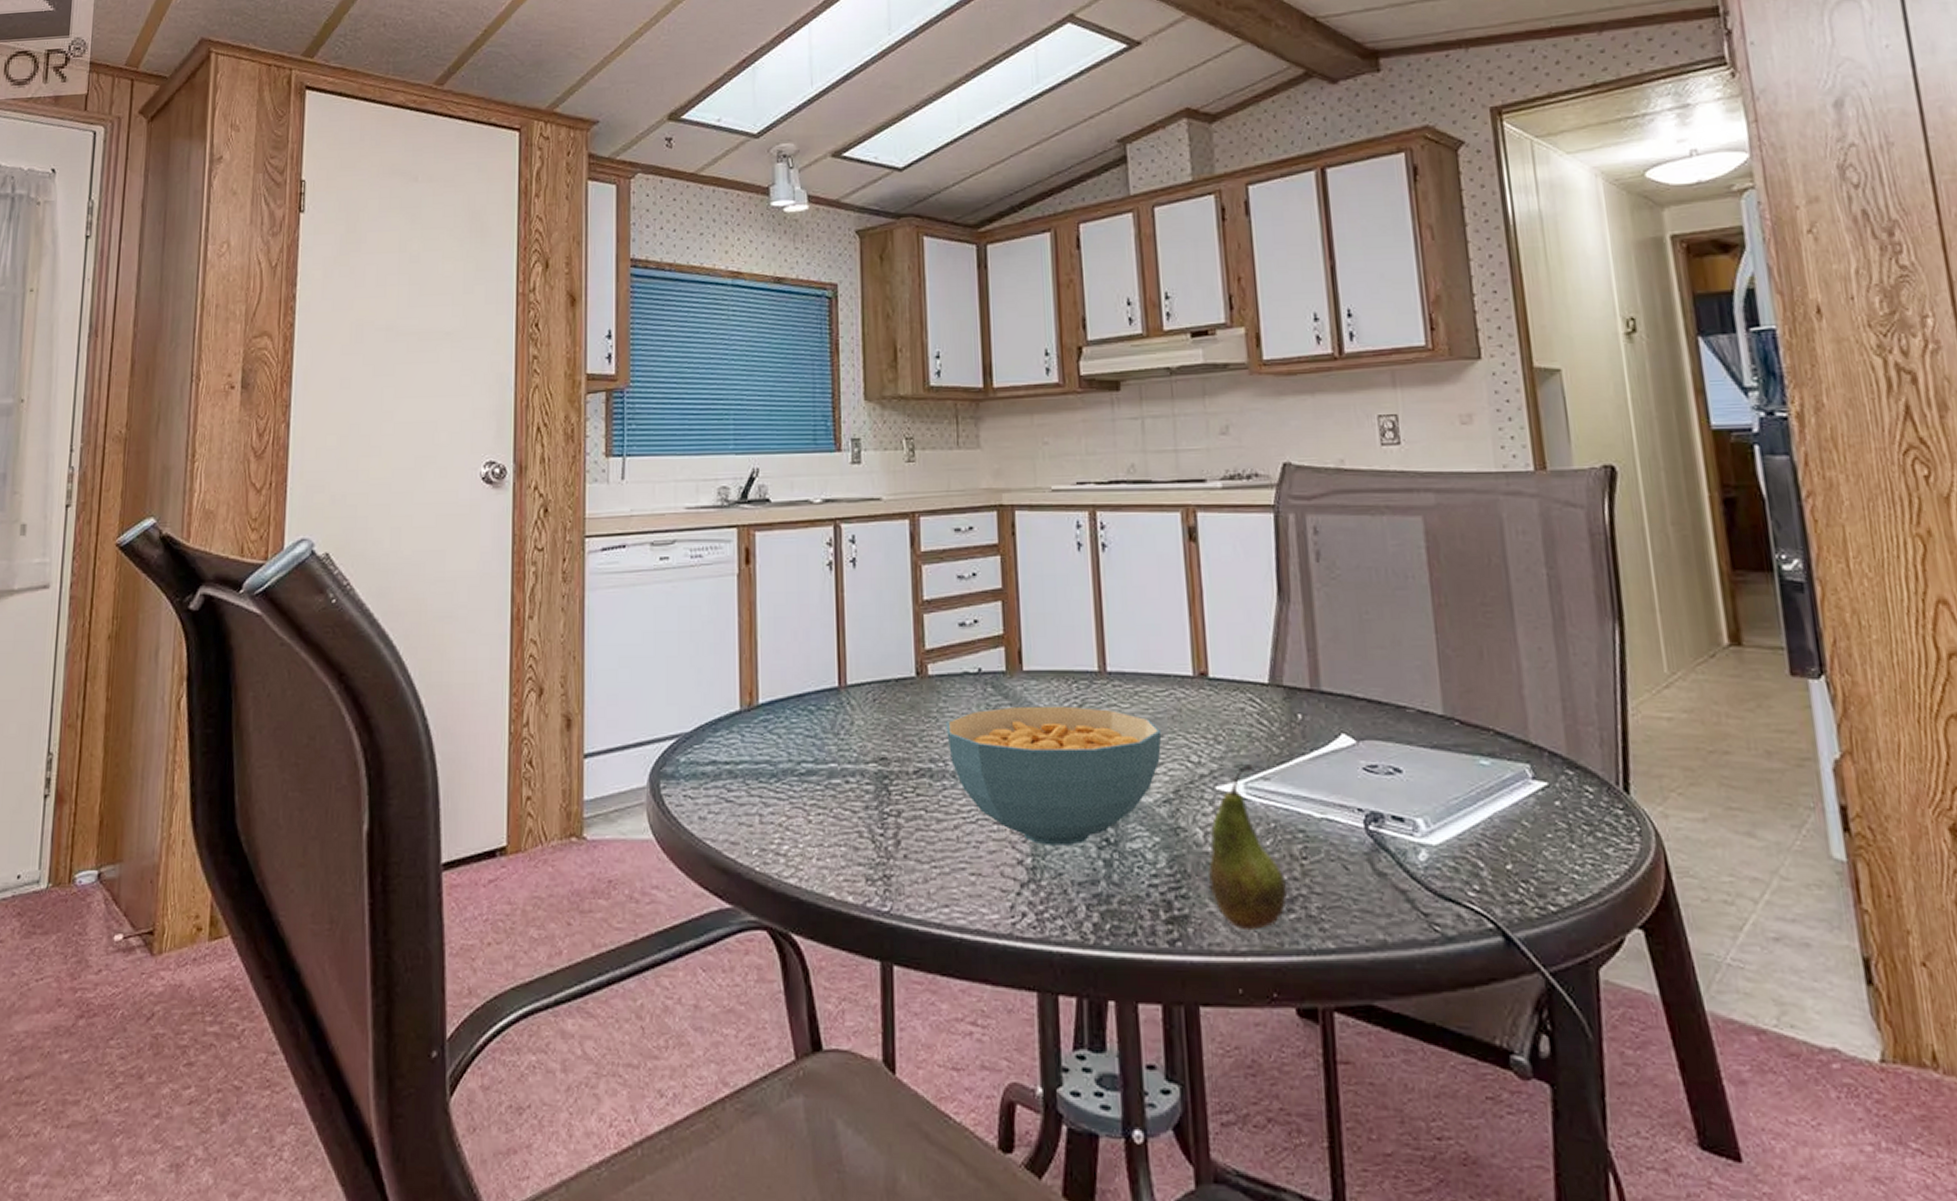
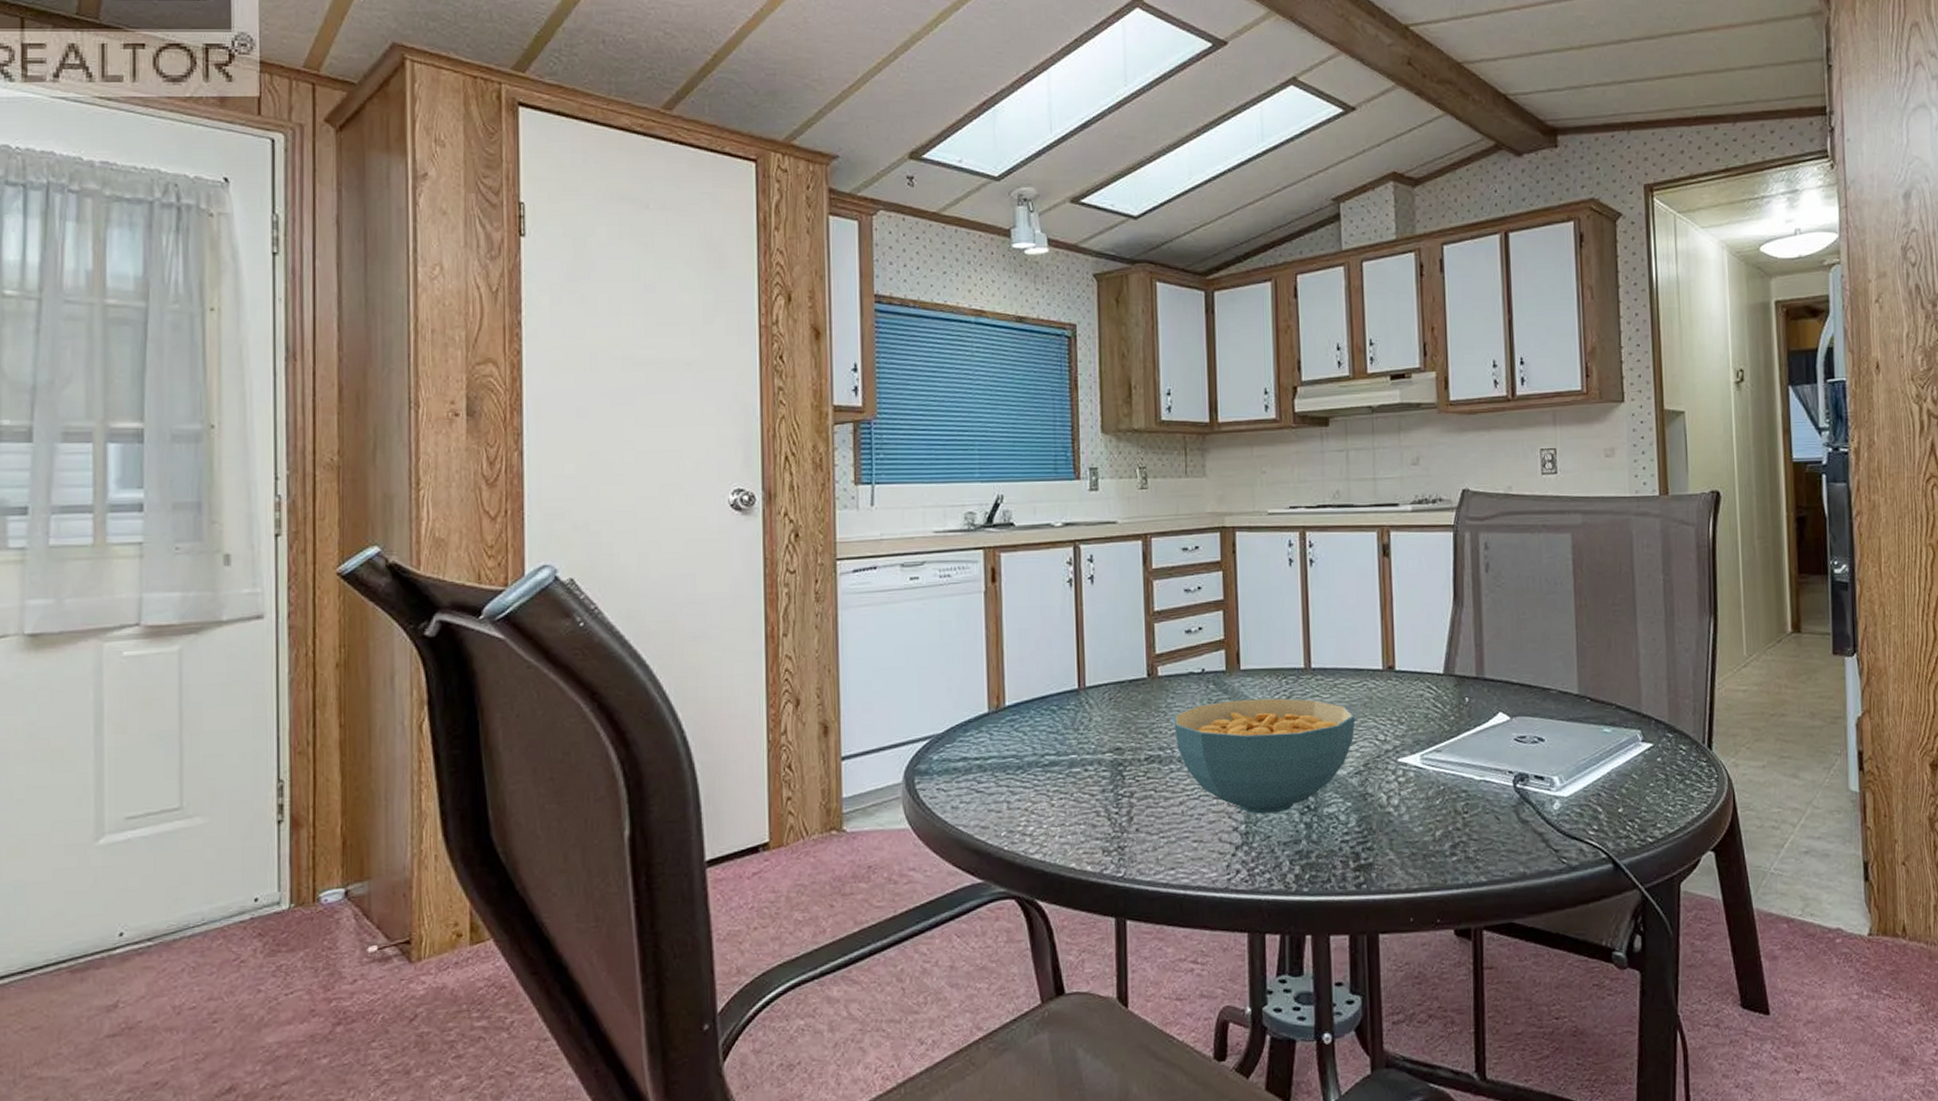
fruit: present [1208,763,1288,931] -> none [1390,739,1452,872]

